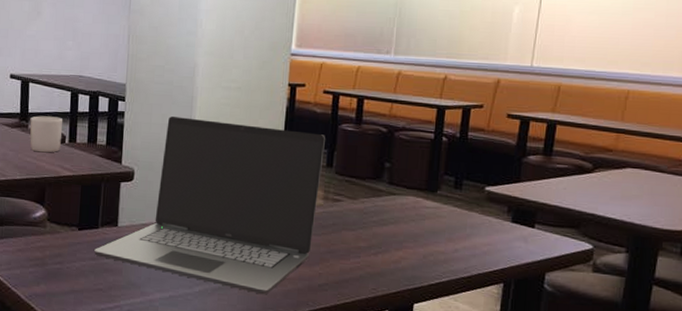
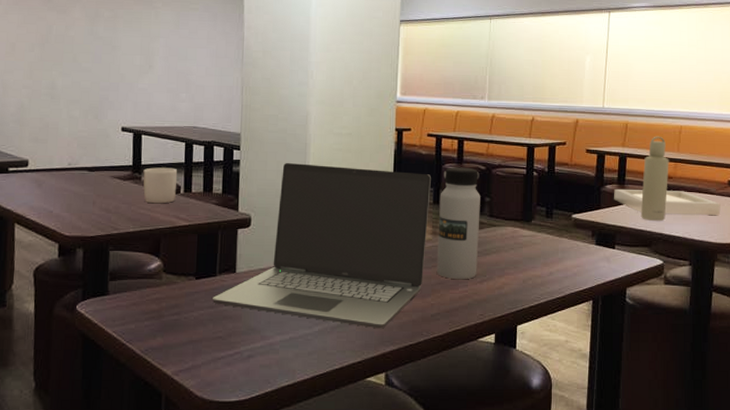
water bottle: none [326,127,380,250] -> present [436,167,480,279]
tray: none [537,160,672,198] -> present [614,188,721,216]
bottle: none [569,101,610,201] -> present [640,136,669,222]

